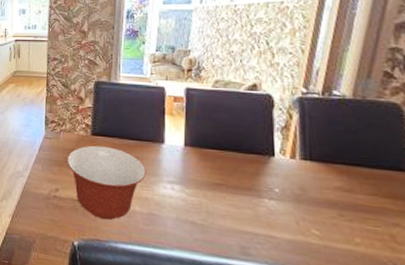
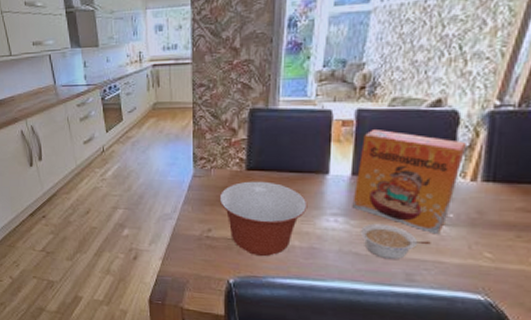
cereal box: none [186,106,283,209] -> present [352,130,467,235]
legume: none [195,193,261,231] -> present [359,223,431,259]

